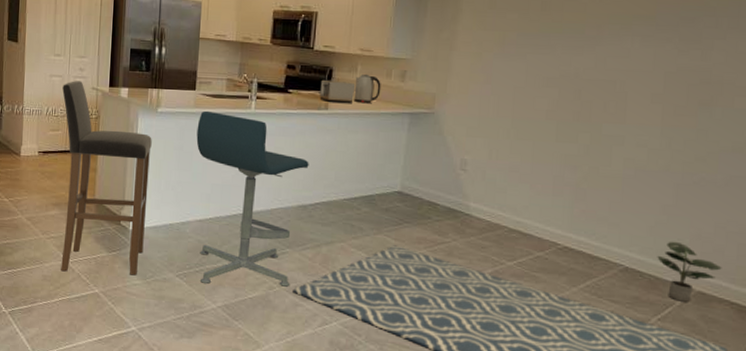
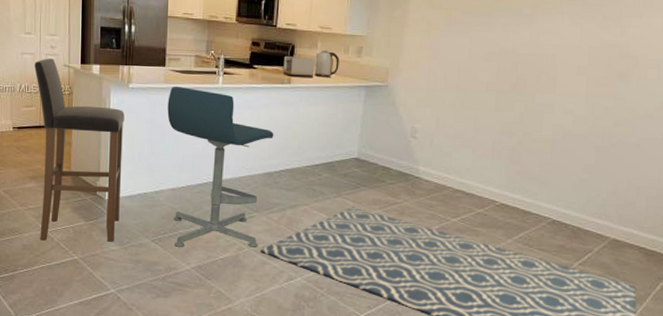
potted plant: present [657,241,722,302] -> none [579,196,633,248]

